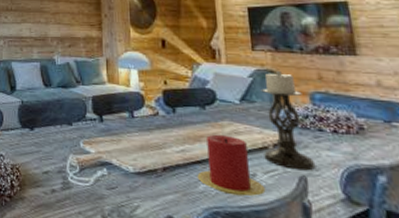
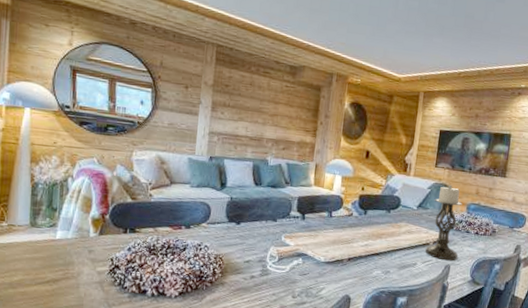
candle: present [197,134,266,197] -> none [373,233,421,280]

